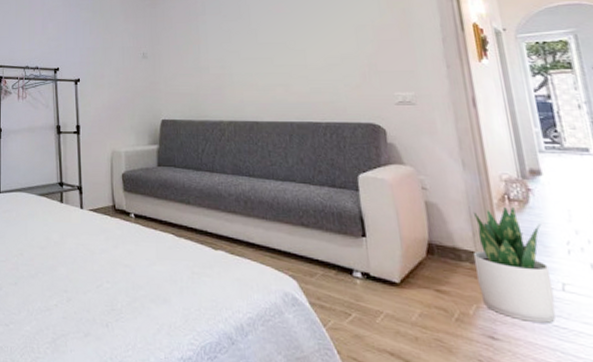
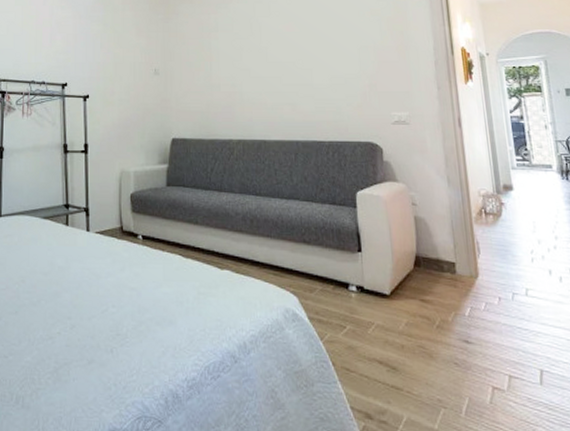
planter: present [472,206,556,324] -> none [453,219,520,327]

